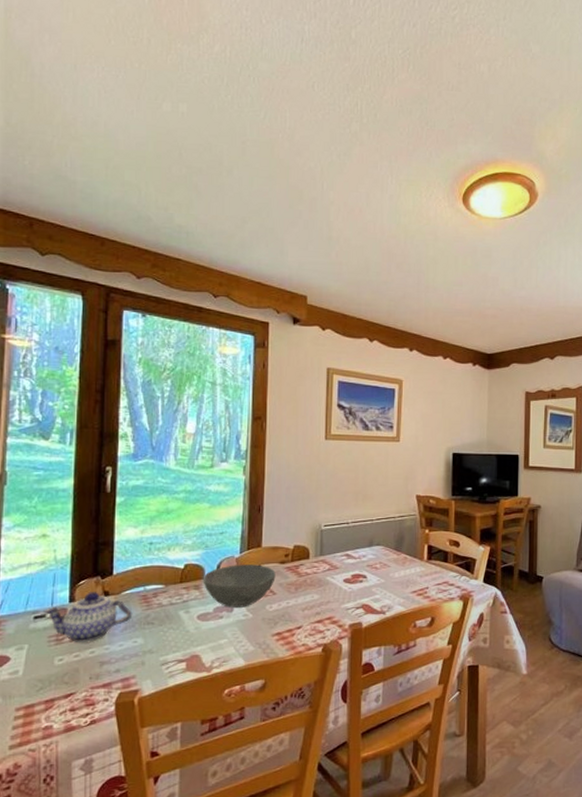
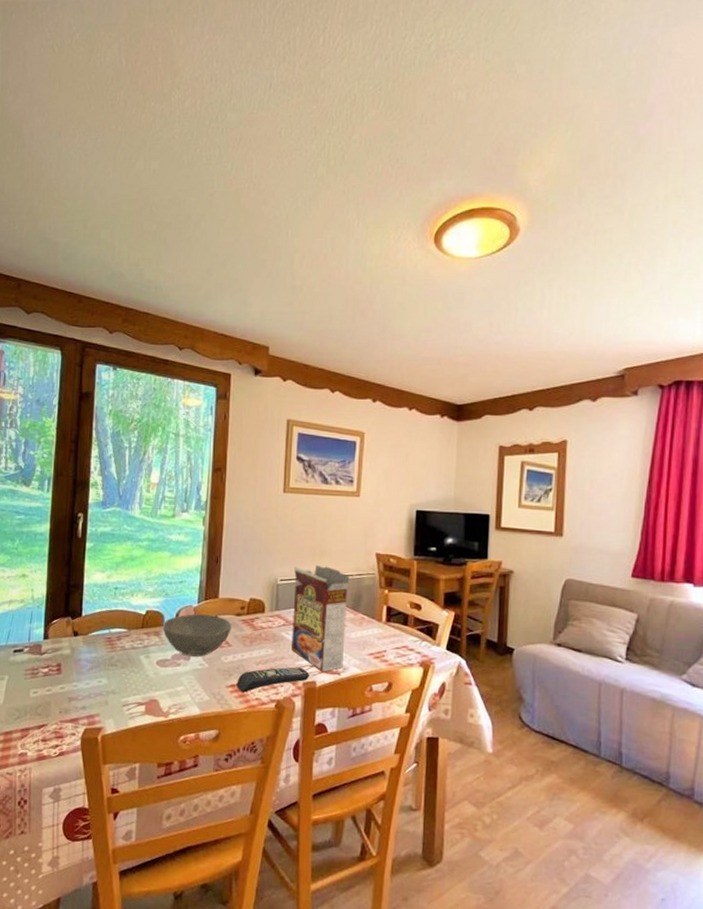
teapot: present [43,592,133,643] -> none [21,631,99,679]
remote control: none [282,610,356,640] -> present [237,667,310,693]
cereal box: none [337,510,393,613] -> present [291,566,350,672]

